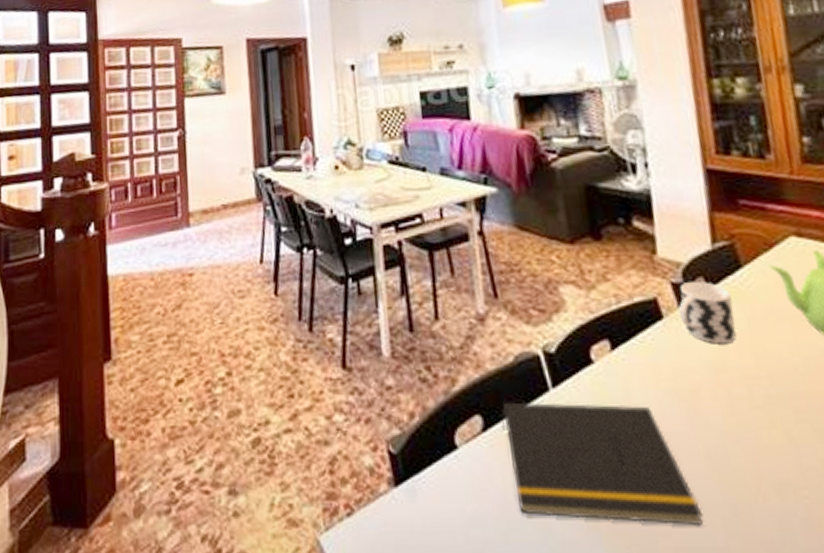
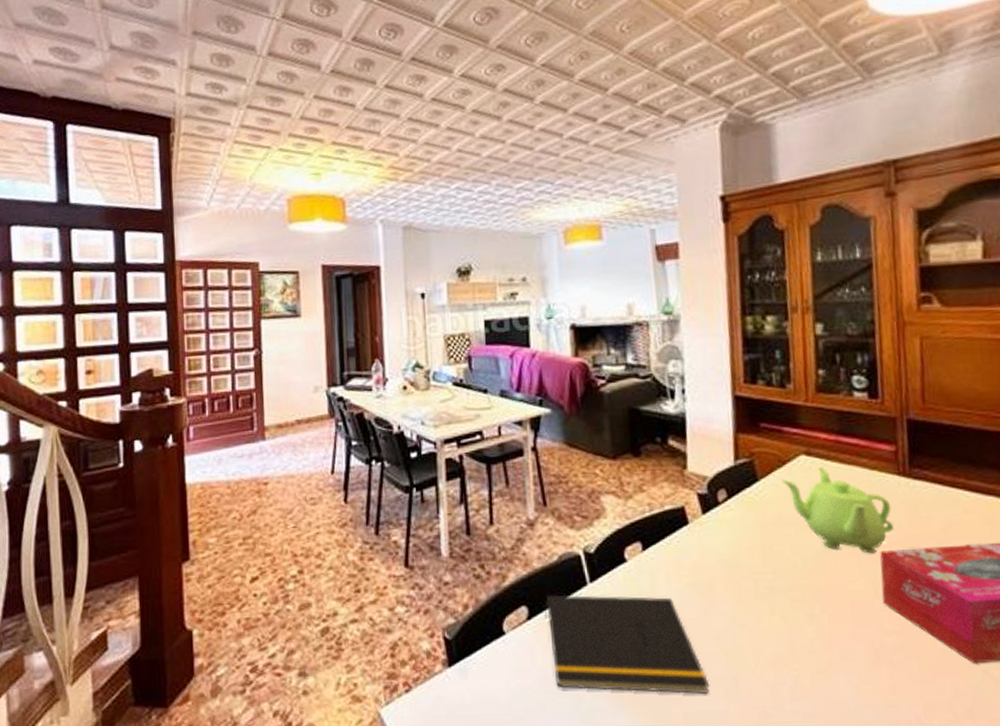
cup: present [678,281,736,344] -> none [702,492,749,546]

